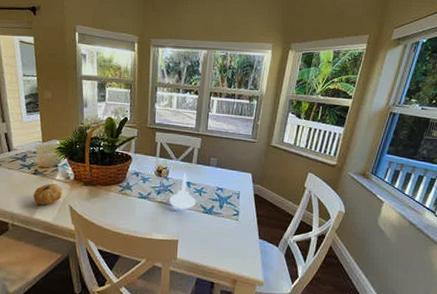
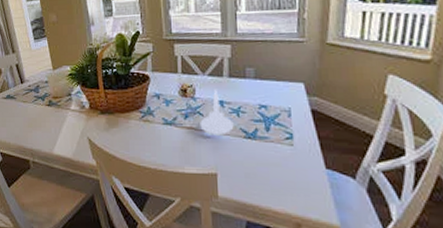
fruit: present [33,183,62,205] -> none [50,114,79,139]

